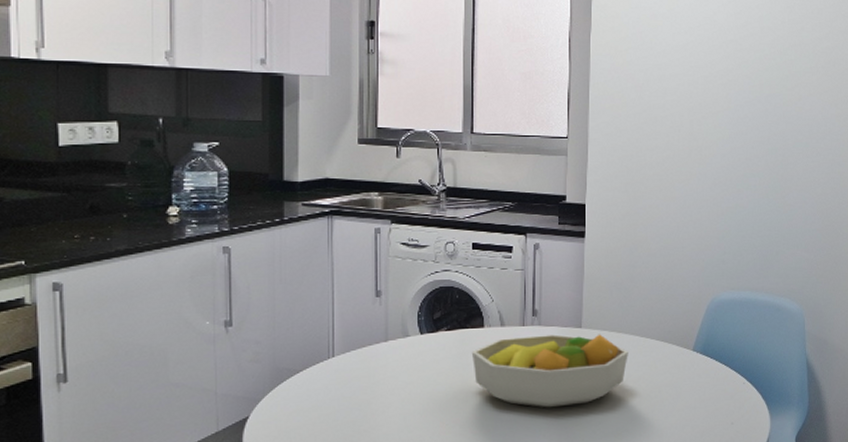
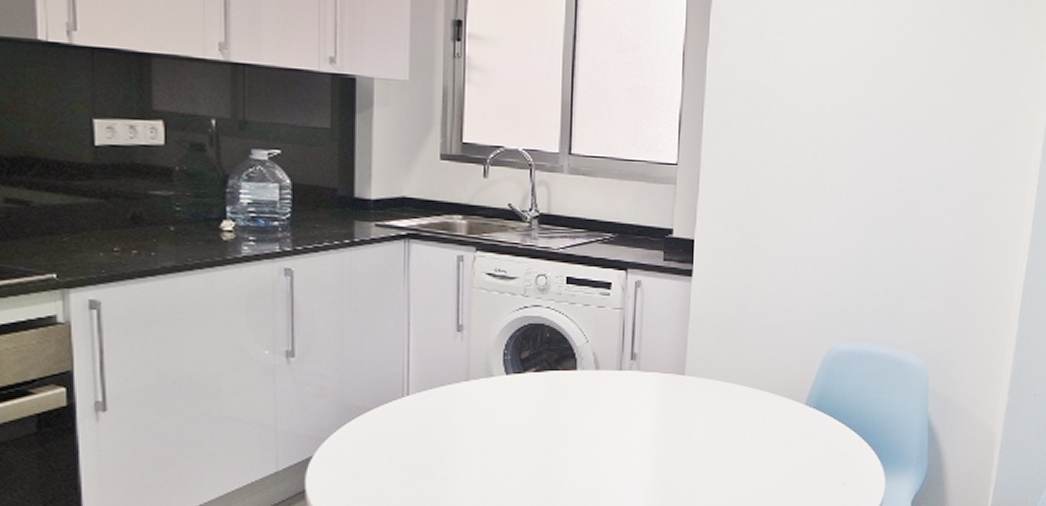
fruit bowl: present [471,334,628,408] -> none [562,381,735,460]

